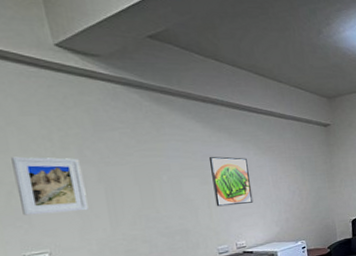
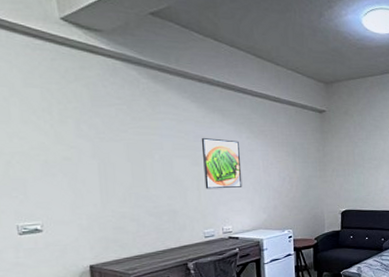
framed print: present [11,156,89,216] -> none [12,127,81,186]

